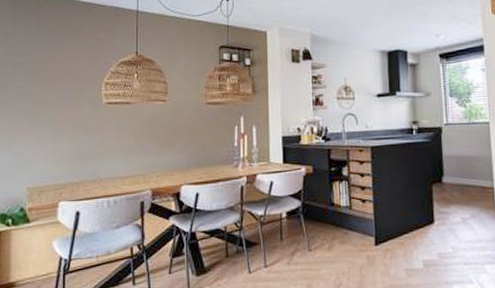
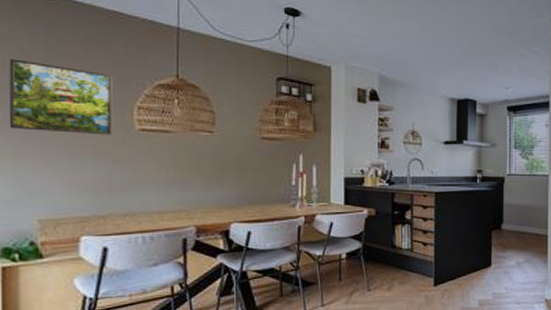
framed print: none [8,50,86,110] -> present [9,59,113,135]

